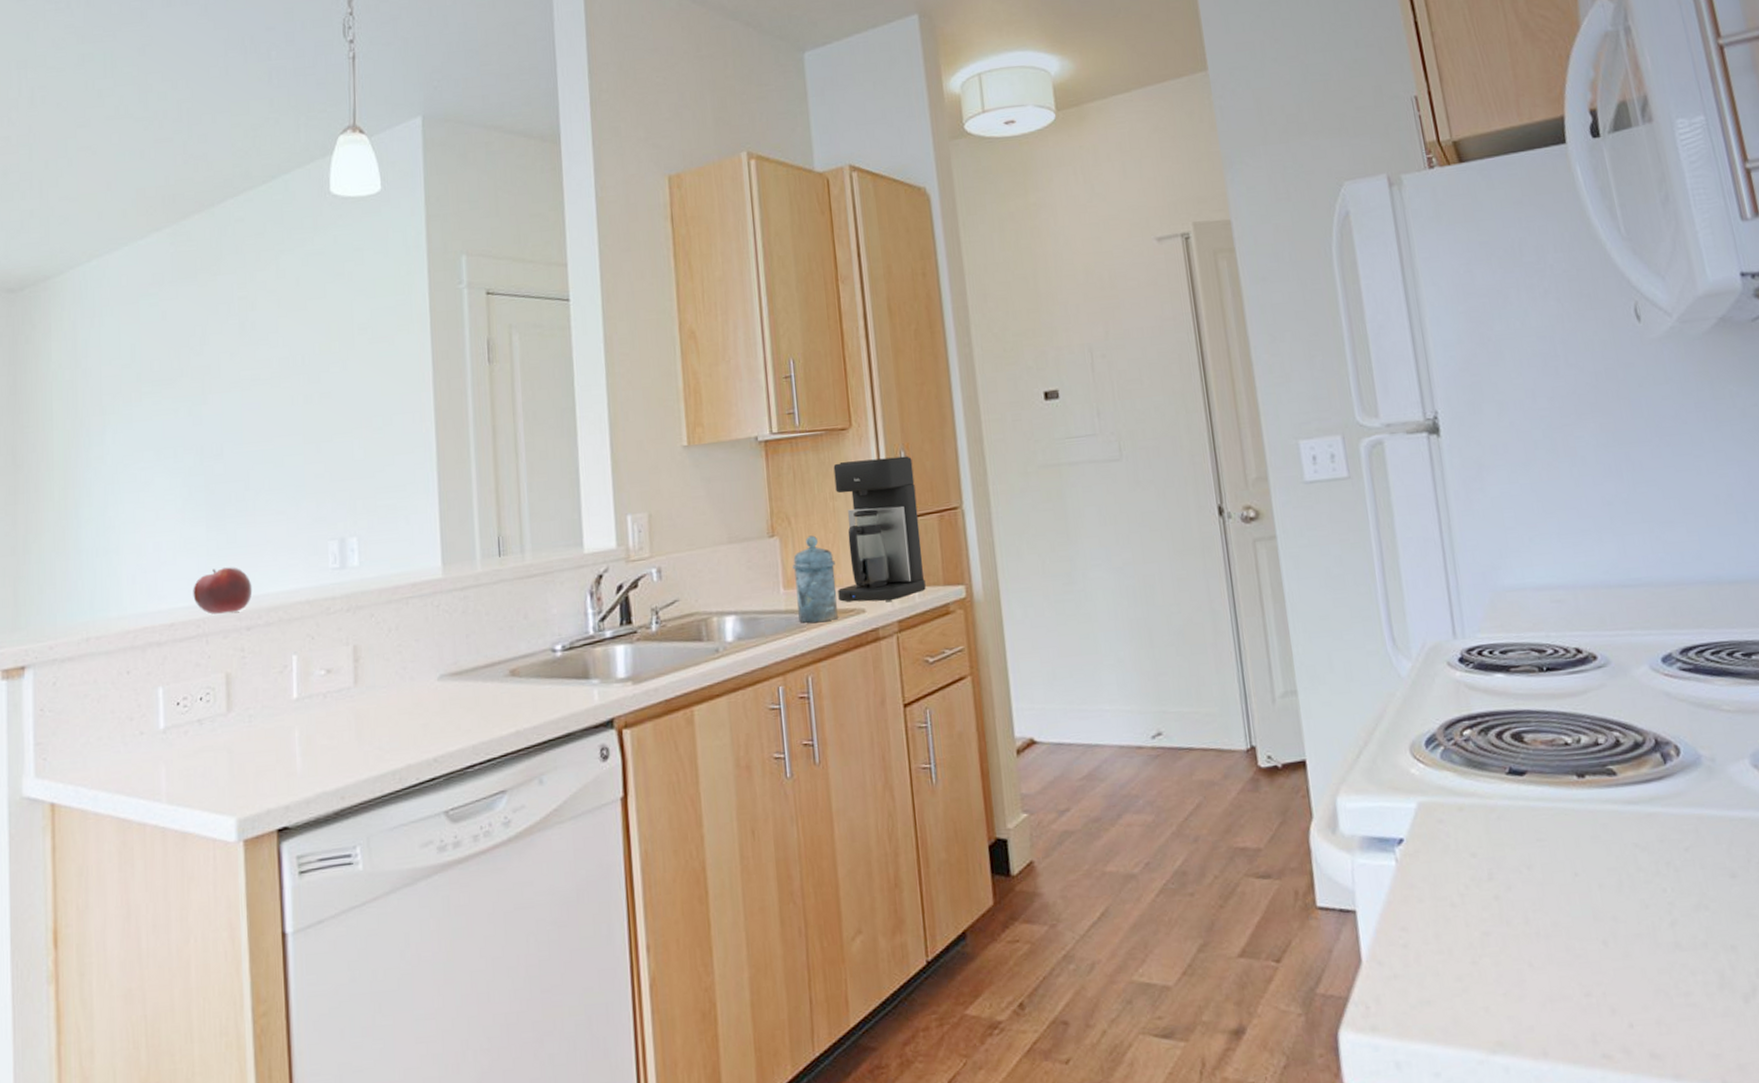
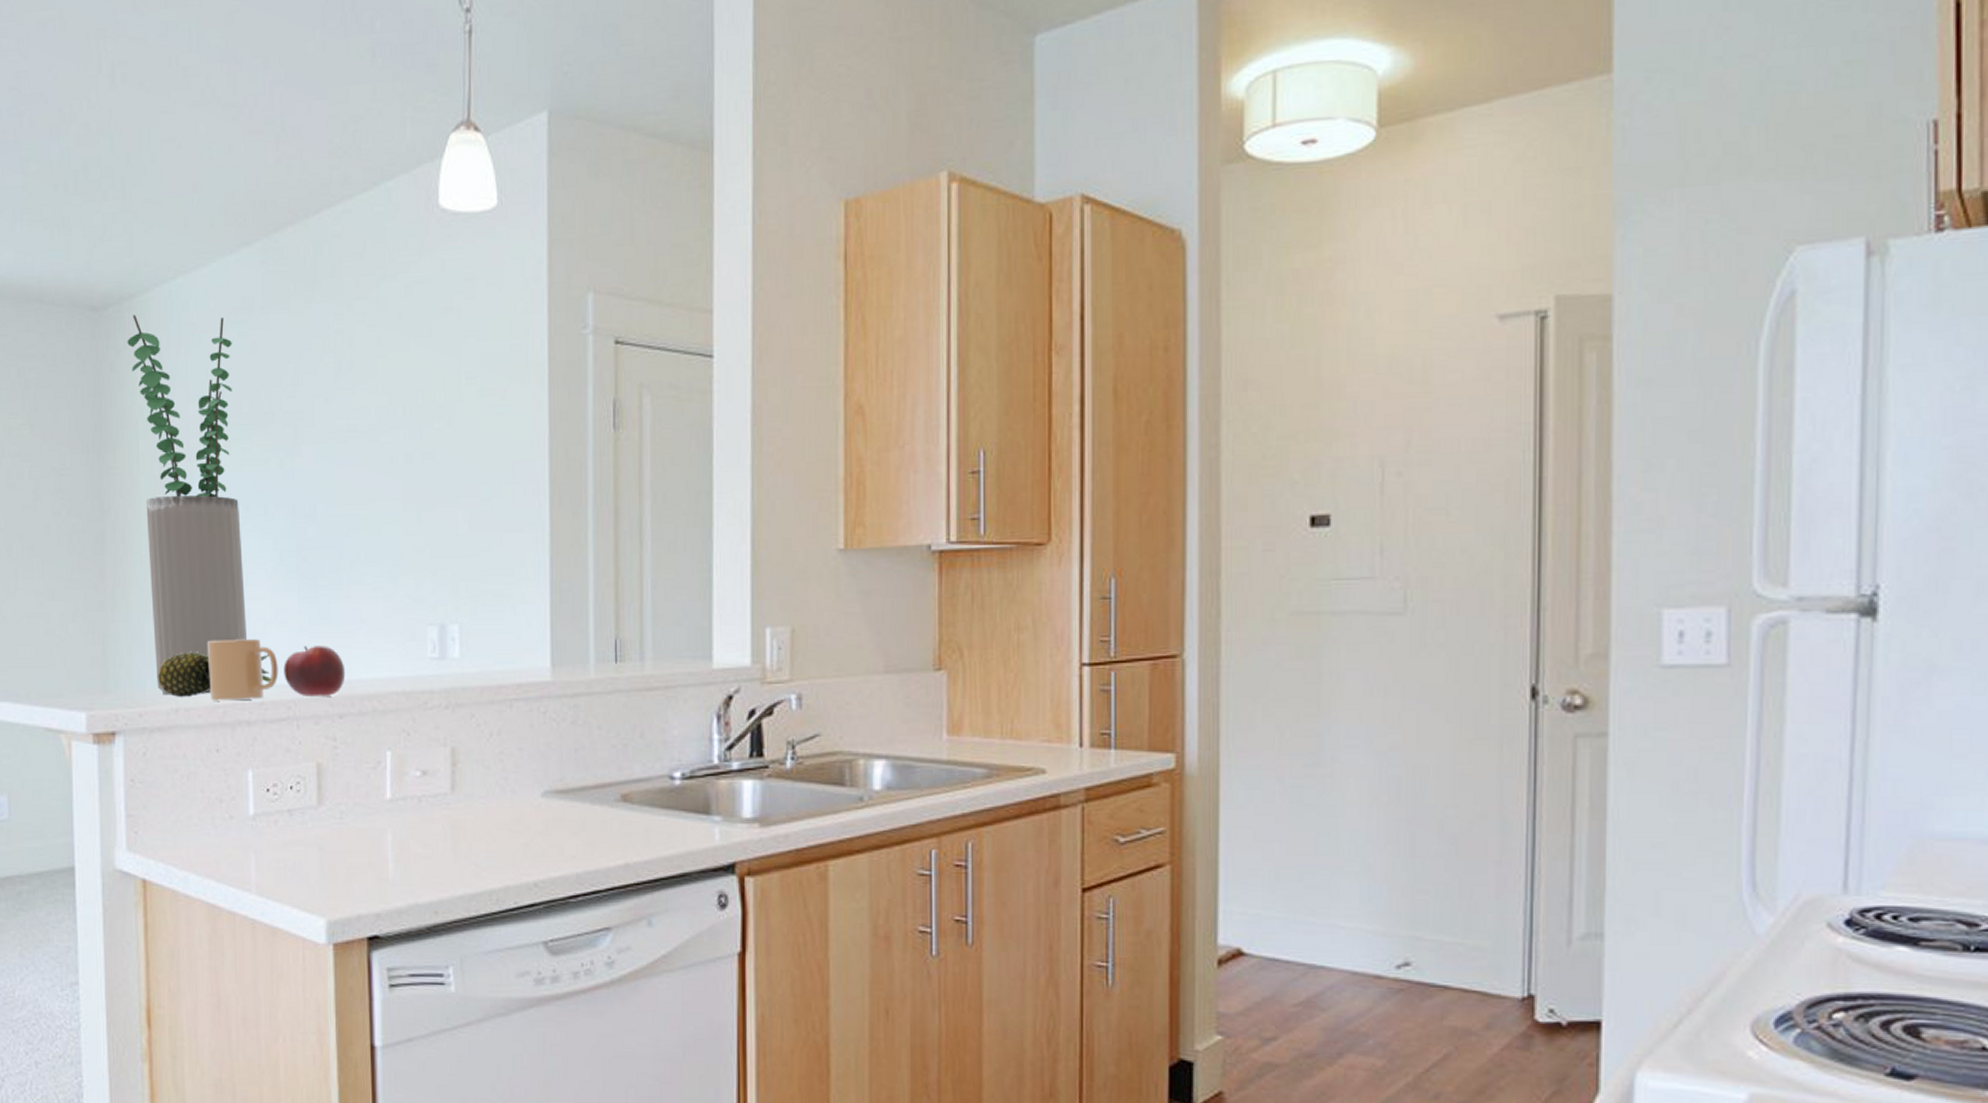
vase: none [42,292,158,627] -> present [127,315,248,695]
fruit: none [68,580,181,628] -> present [157,651,271,698]
mug: none [118,567,188,628] -> present [207,639,279,701]
canister: present [793,535,839,623] -> none [961,673,1014,778]
coffee maker: present [833,456,926,603] -> none [1014,584,1125,763]

